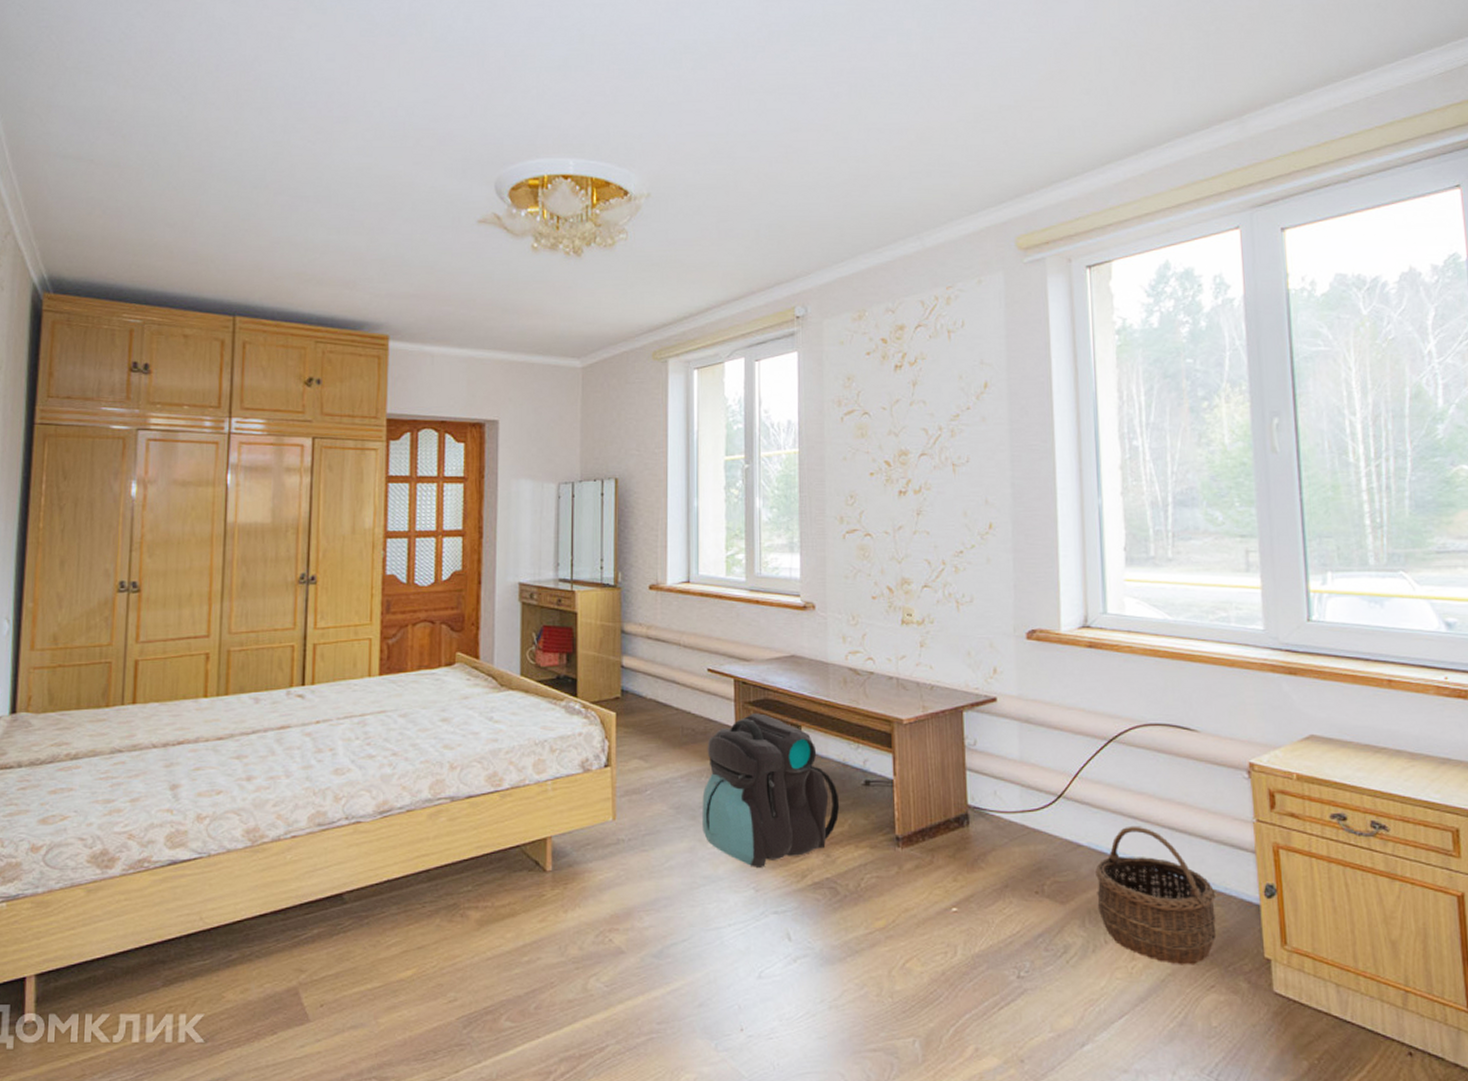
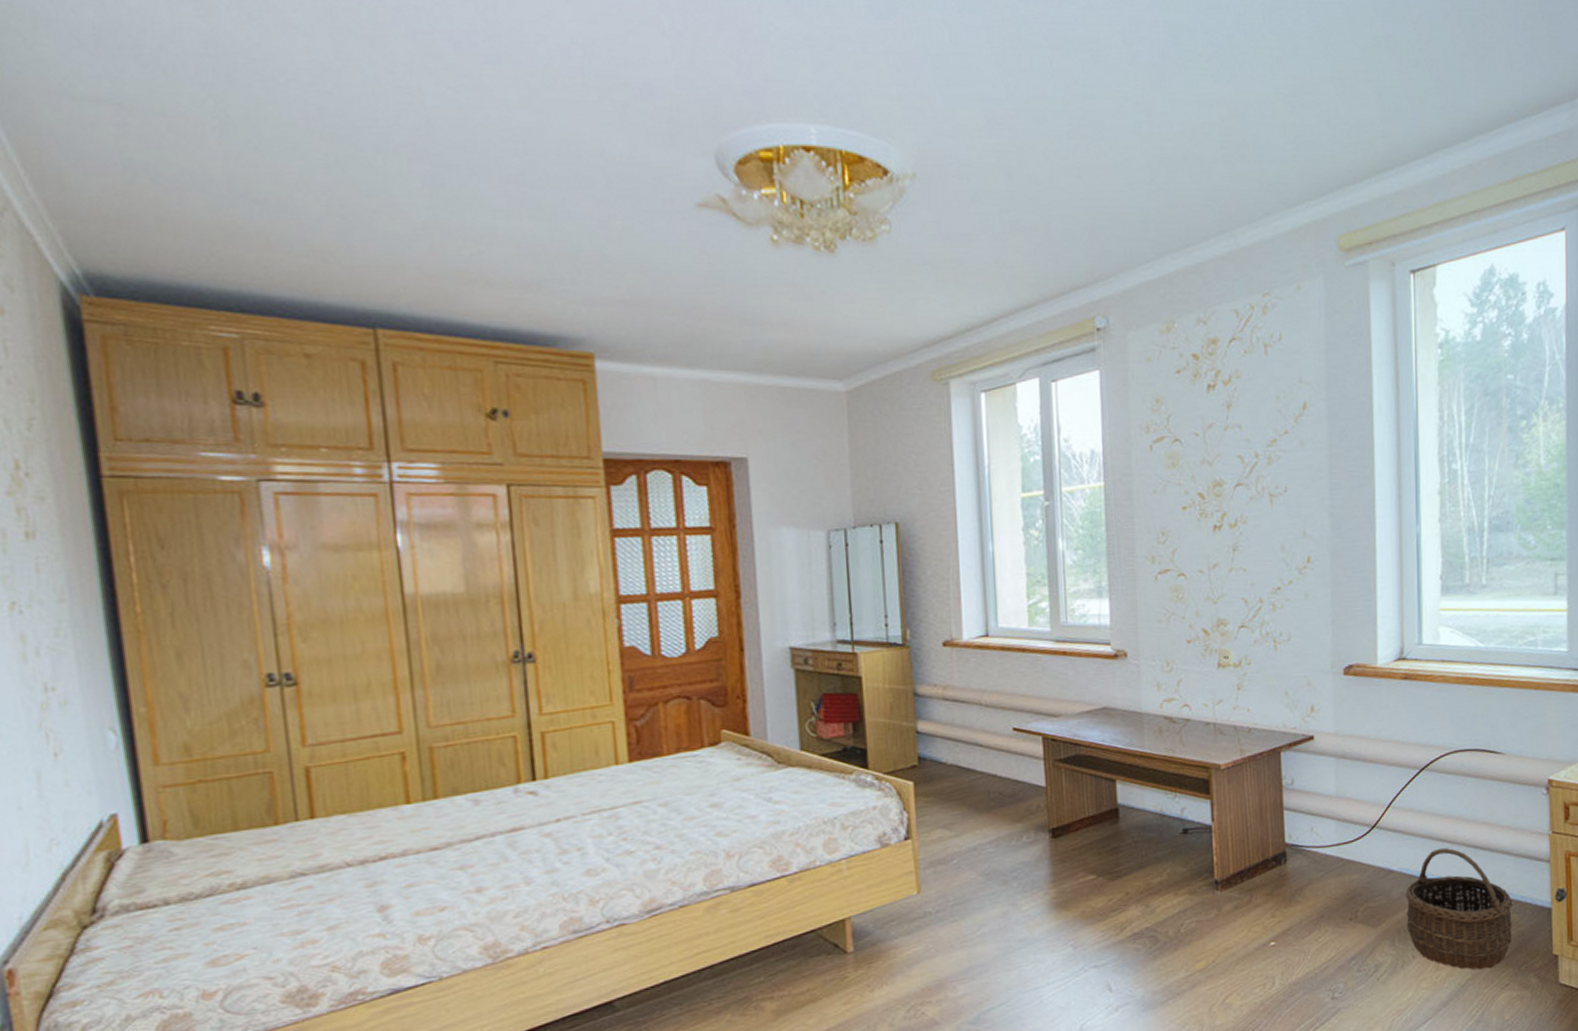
backpack: present [702,713,840,867] -> none [1013,770,1158,925]

